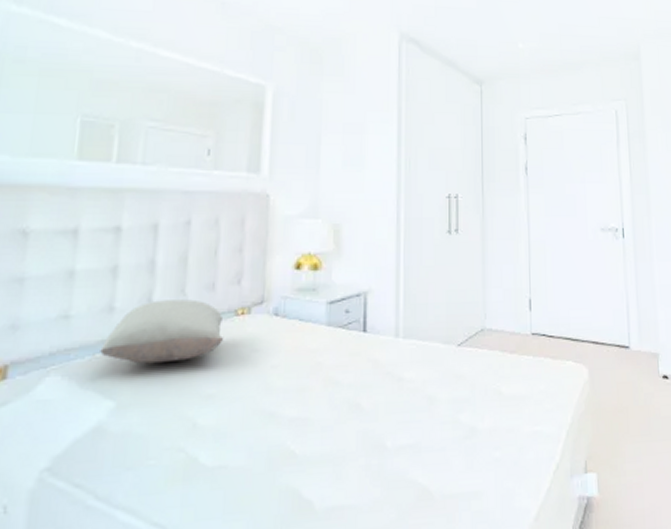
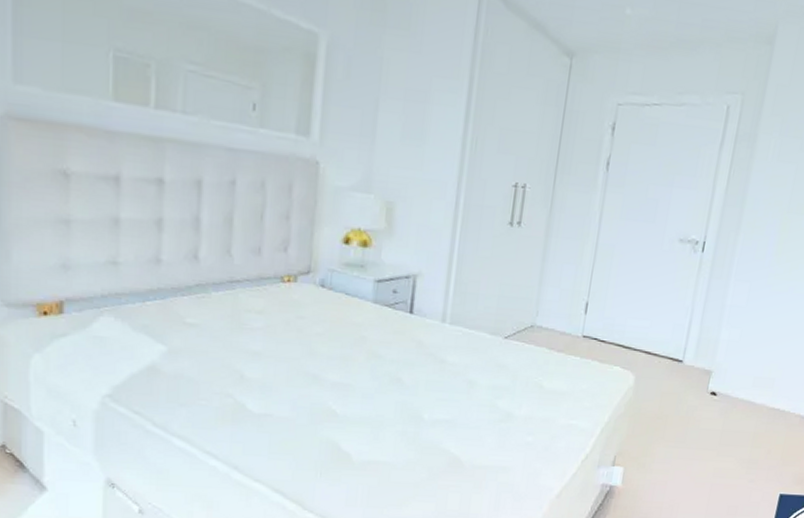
pillow: present [100,299,223,364] -> none [150,258,269,318]

